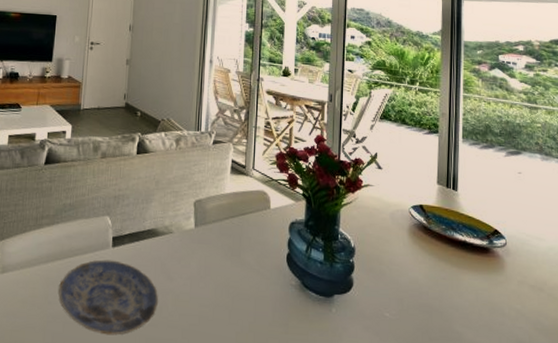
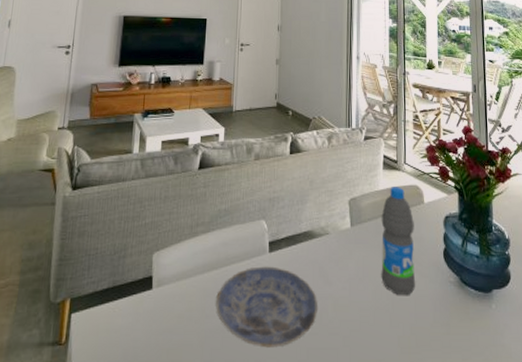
water bottle: none [223,191,259,296] -> present [381,187,416,296]

